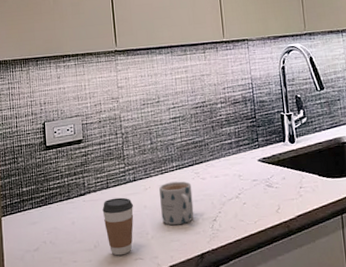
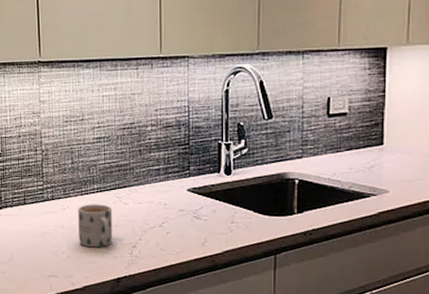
coffee cup: present [102,197,134,256] -> none [18,215,50,271]

